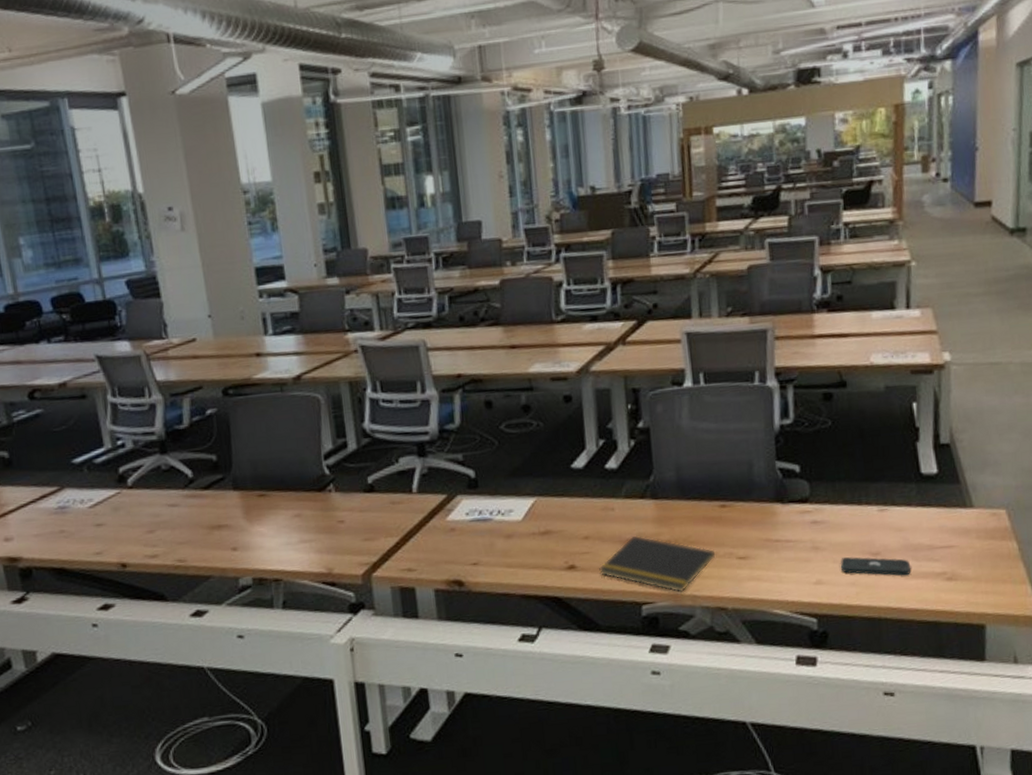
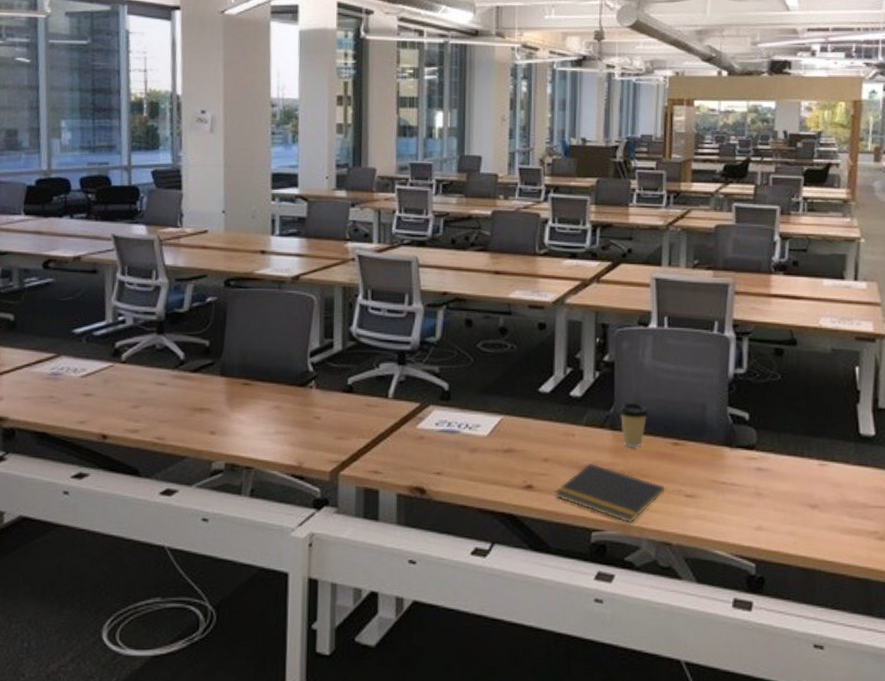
coffee cup: none [658,468,691,516] -> present [618,402,649,448]
smartphone: present [840,557,910,576] -> none [780,507,845,531]

